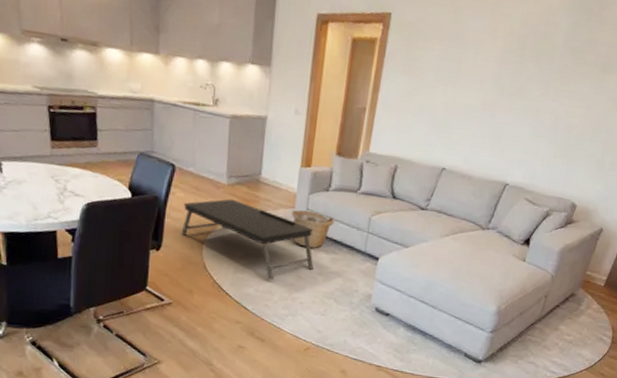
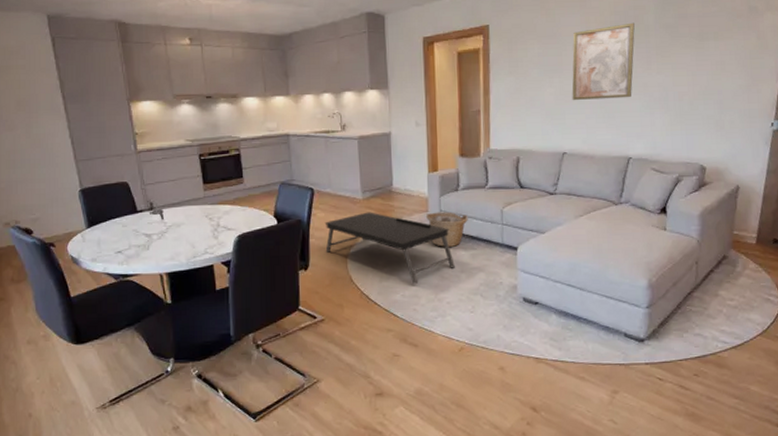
wall art: none [462,38,543,122] -> present [572,22,635,100]

